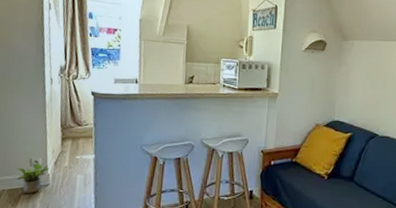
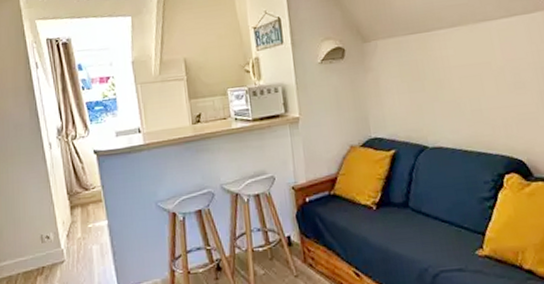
potted plant: present [15,163,50,193] -> none [28,238,63,274]

